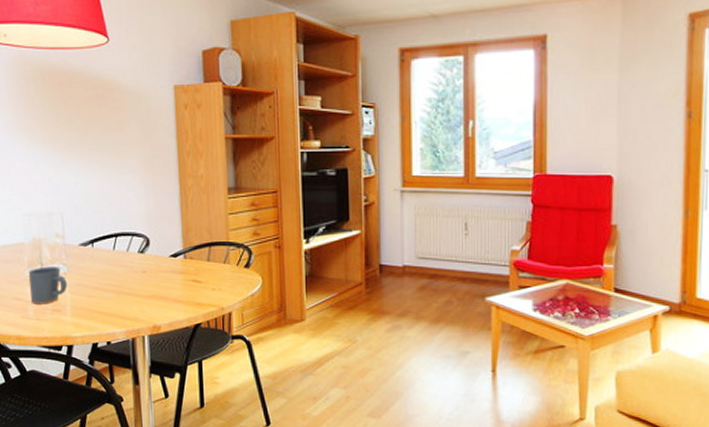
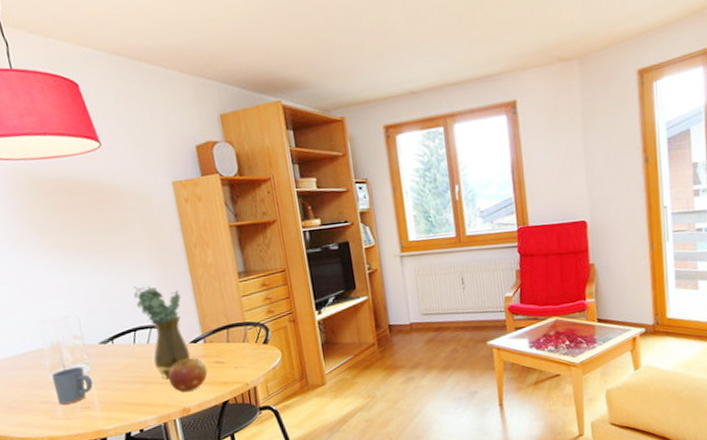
vase: none [120,189,169,292] -> present [134,285,191,379]
fruit: none [142,273,184,308] -> present [168,358,208,392]

